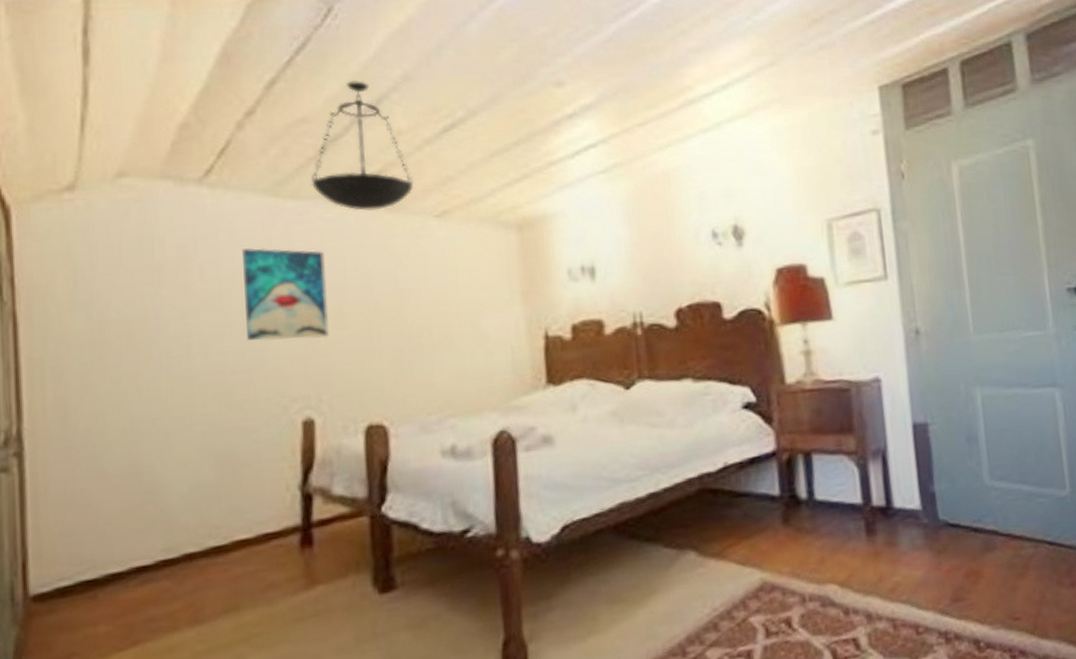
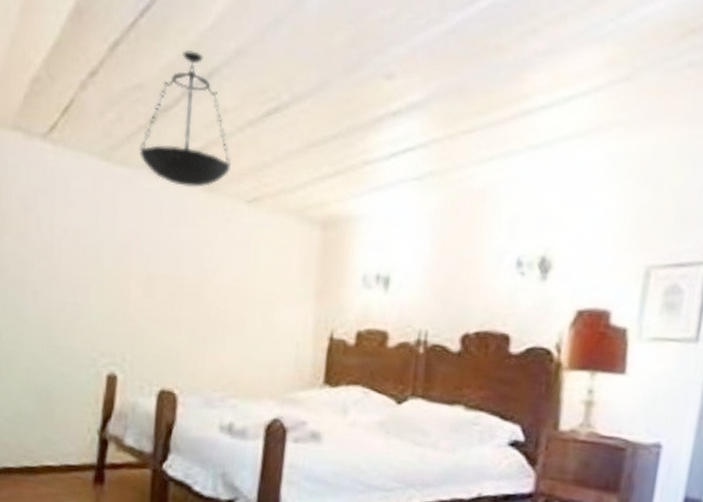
wall art: present [242,248,329,341] -> none [70,208,142,304]

